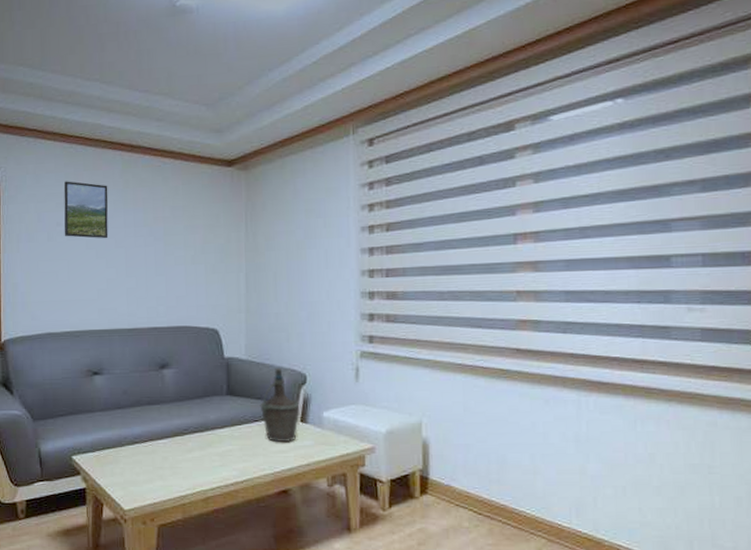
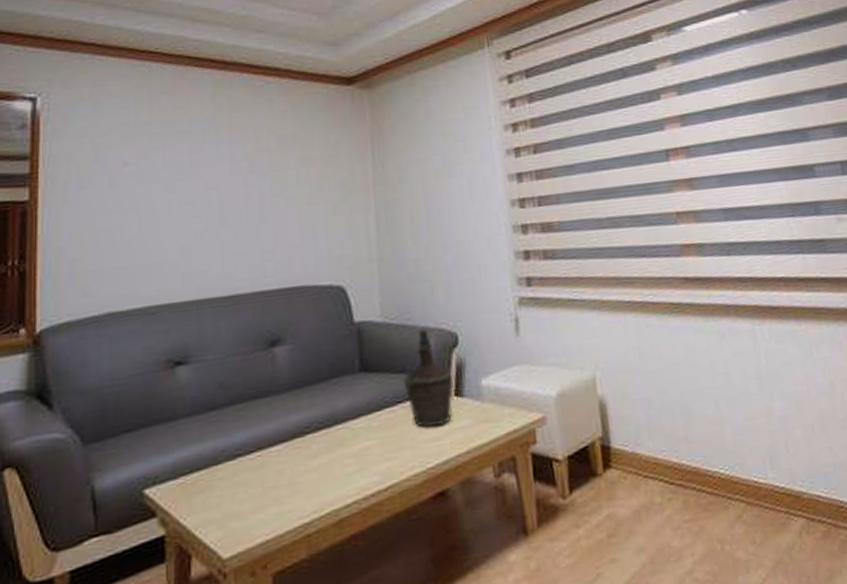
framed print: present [63,181,109,239] -> none [132,107,195,180]

